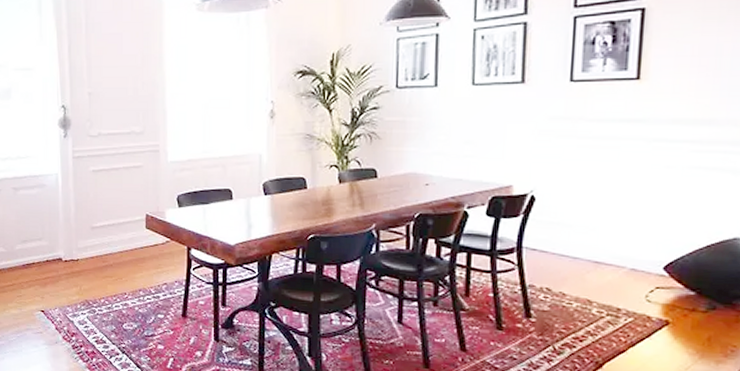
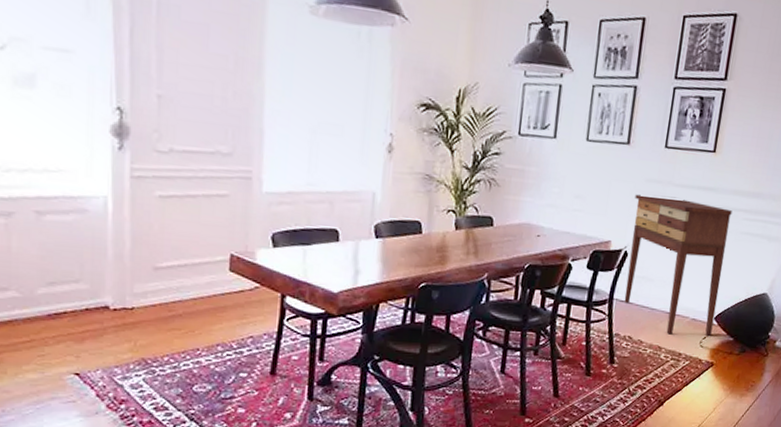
console table: none [536,133,673,289] -> present [624,194,733,336]

